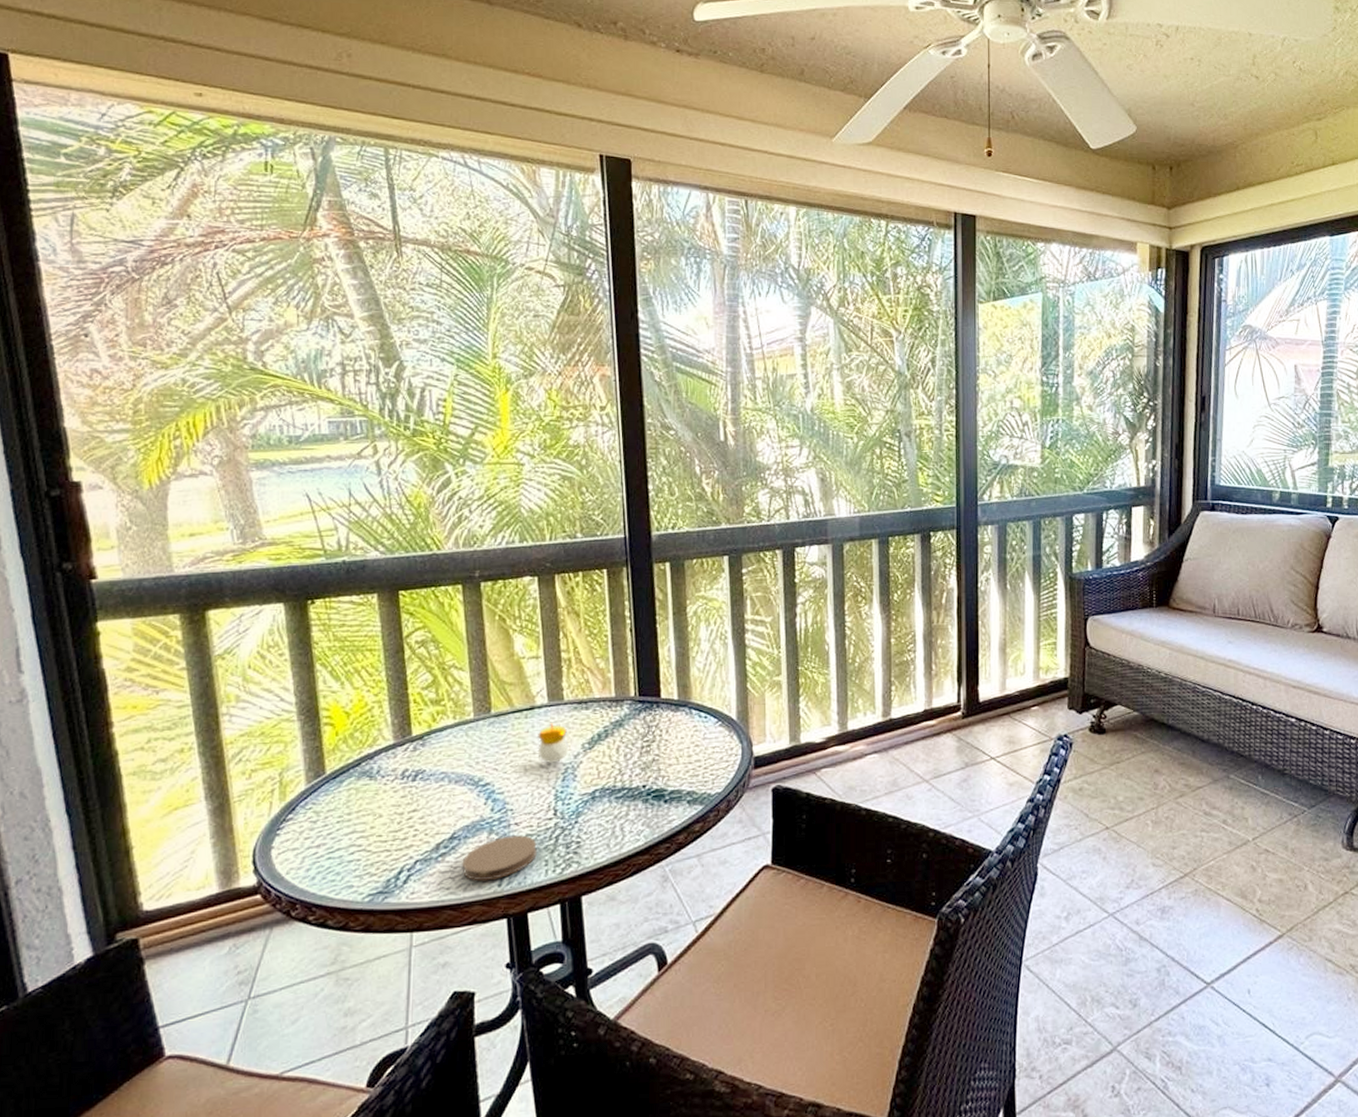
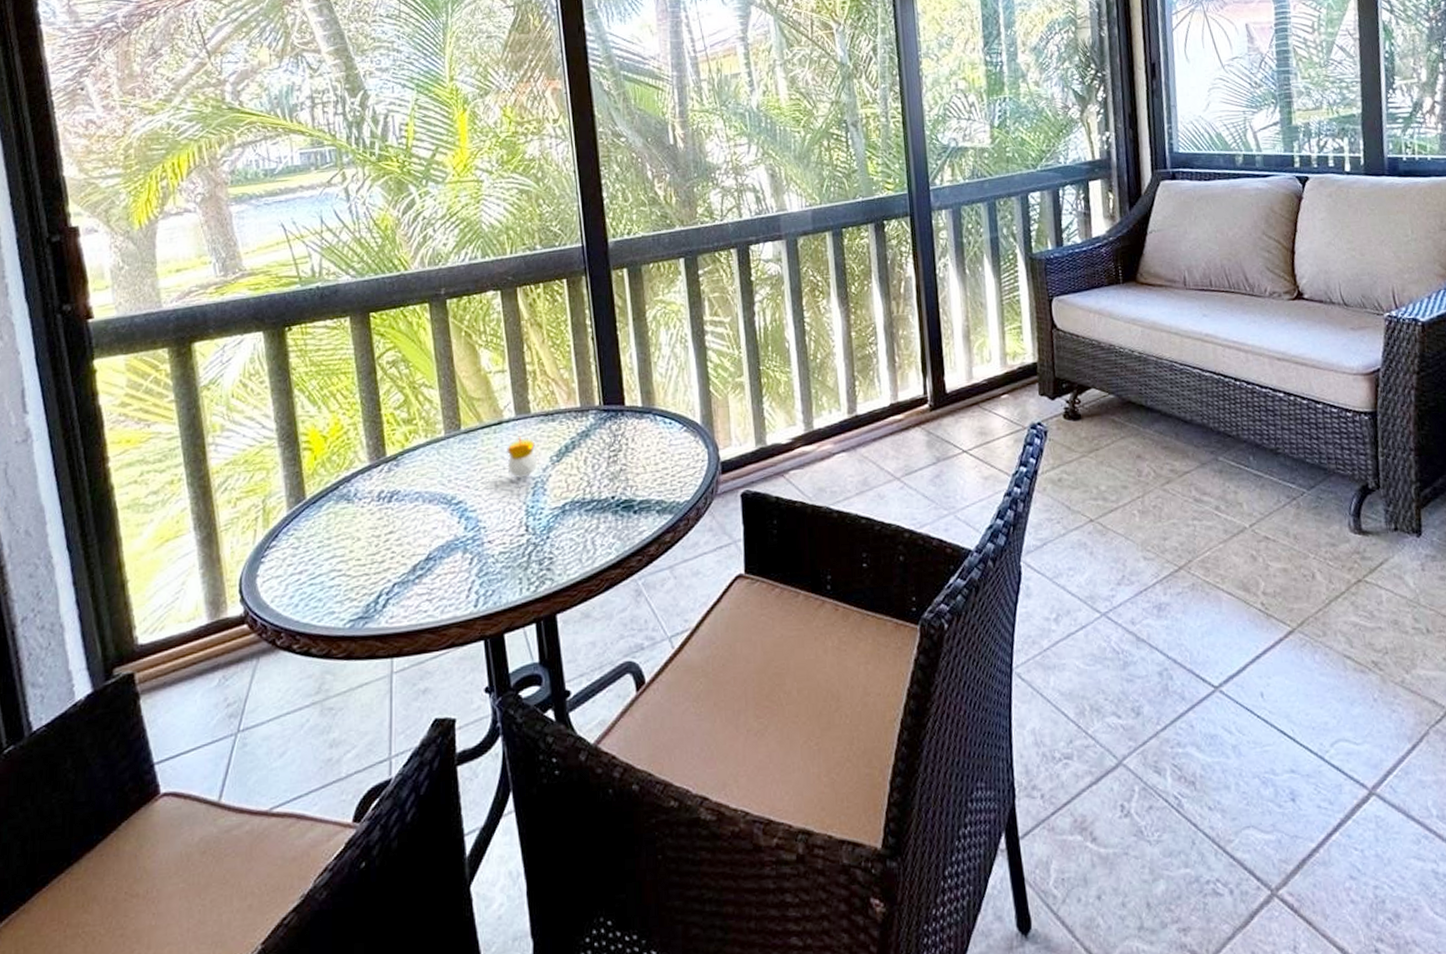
coaster: present [462,835,537,881] -> none [438,553,511,603]

